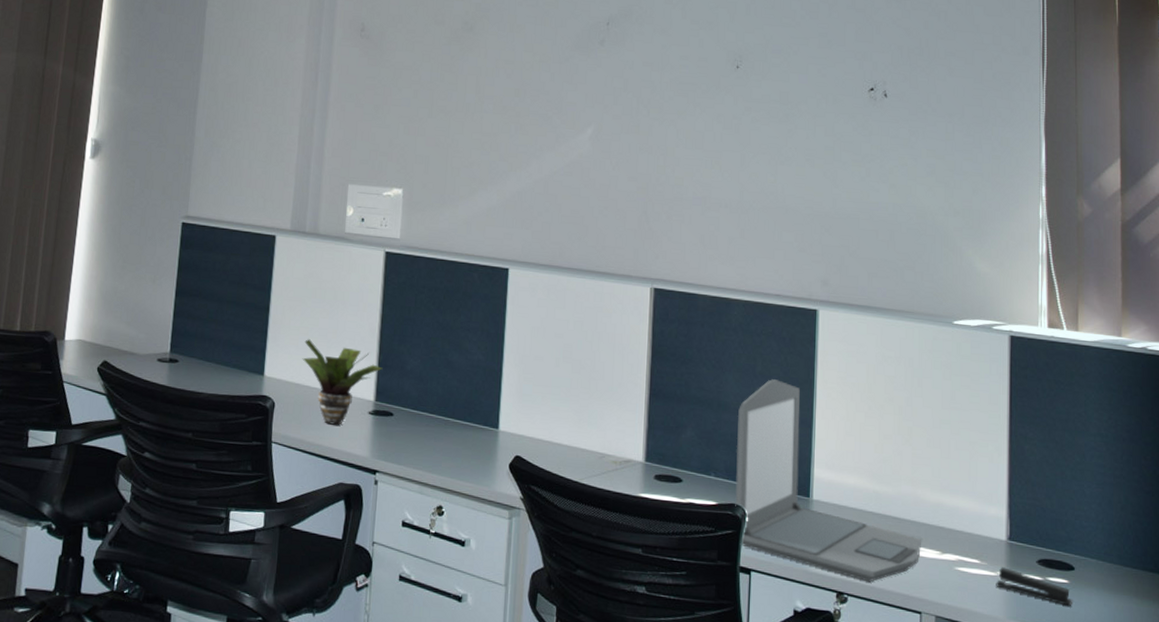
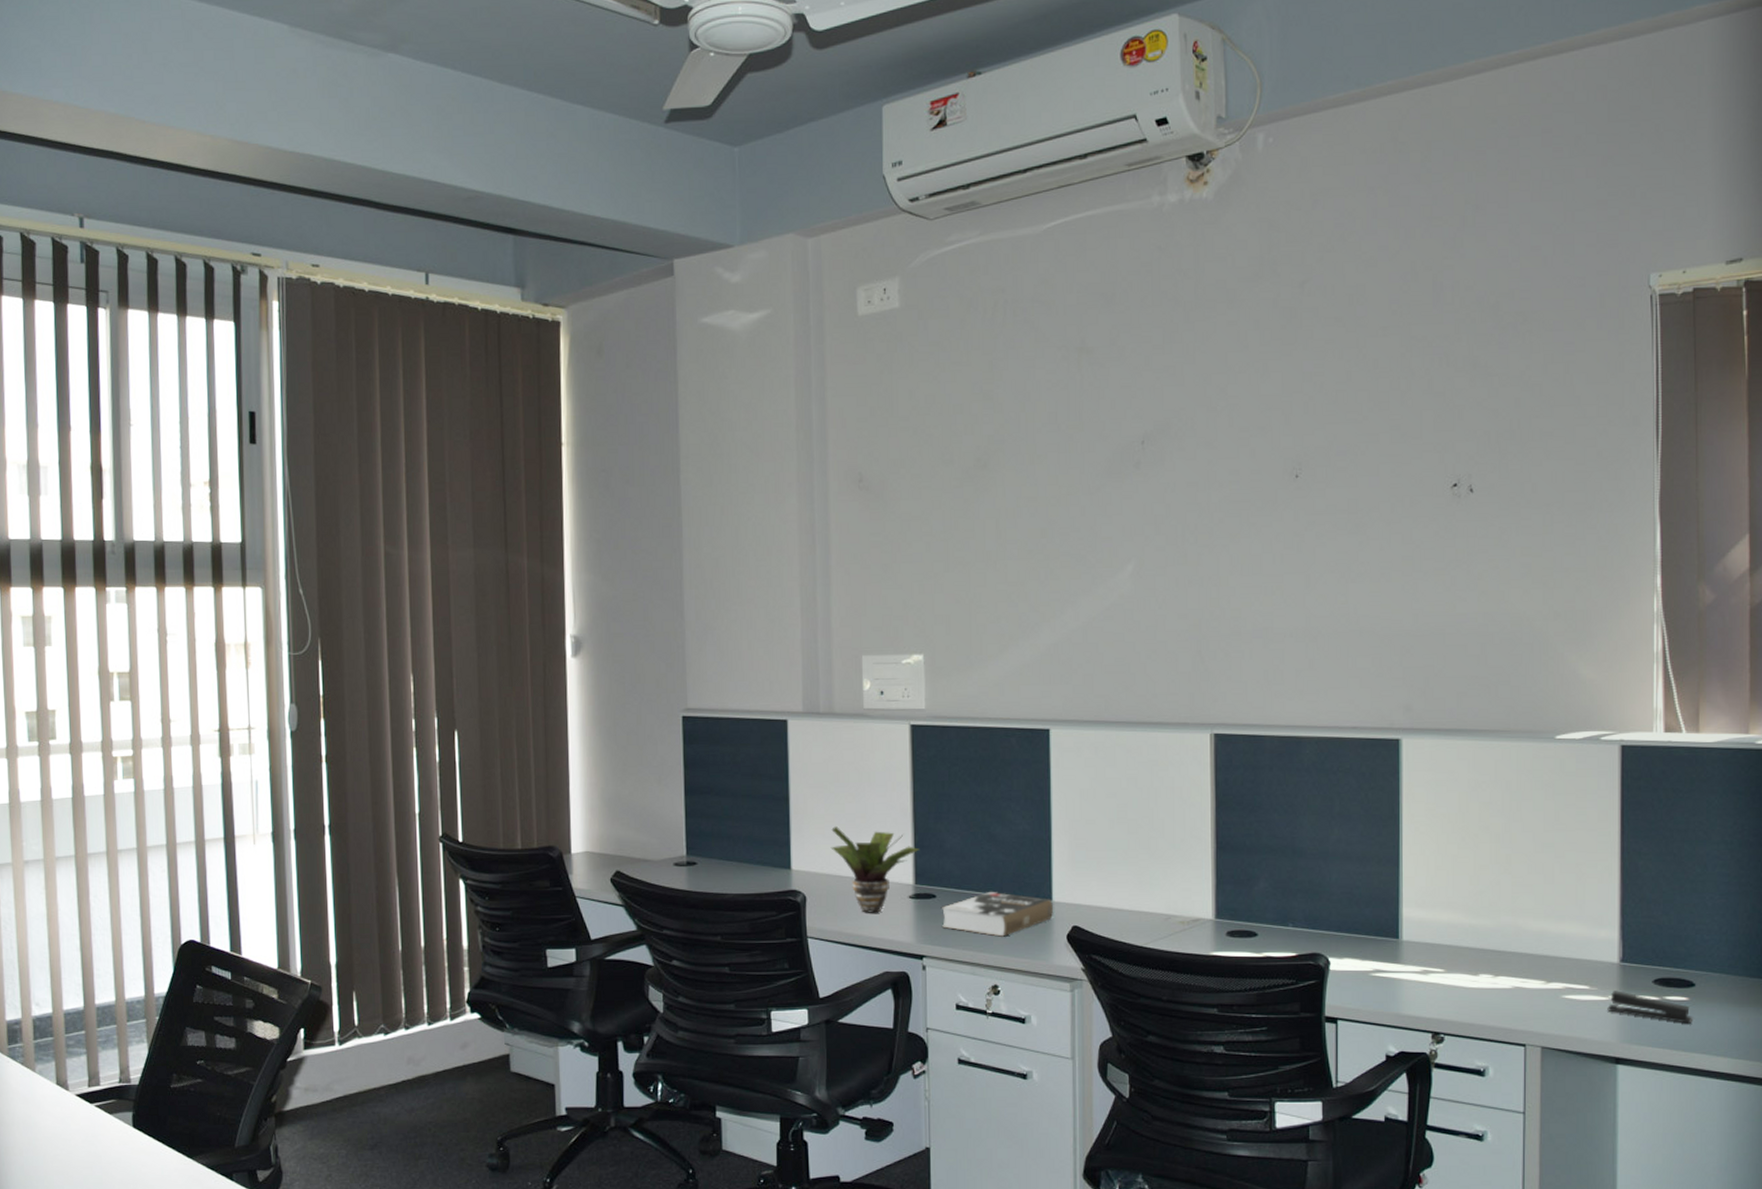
book: none [395,414,499,460] -> present [941,891,1053,937]
laptop: present [735,379,921,583] -> none [1315,818,1524,1020]

